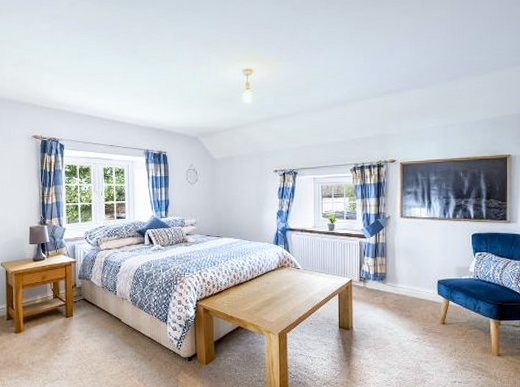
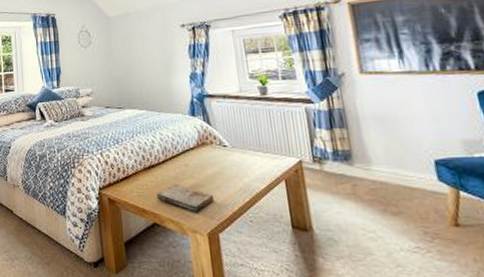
book: none [243,296,286,318] -> present [157,183,215,212]

